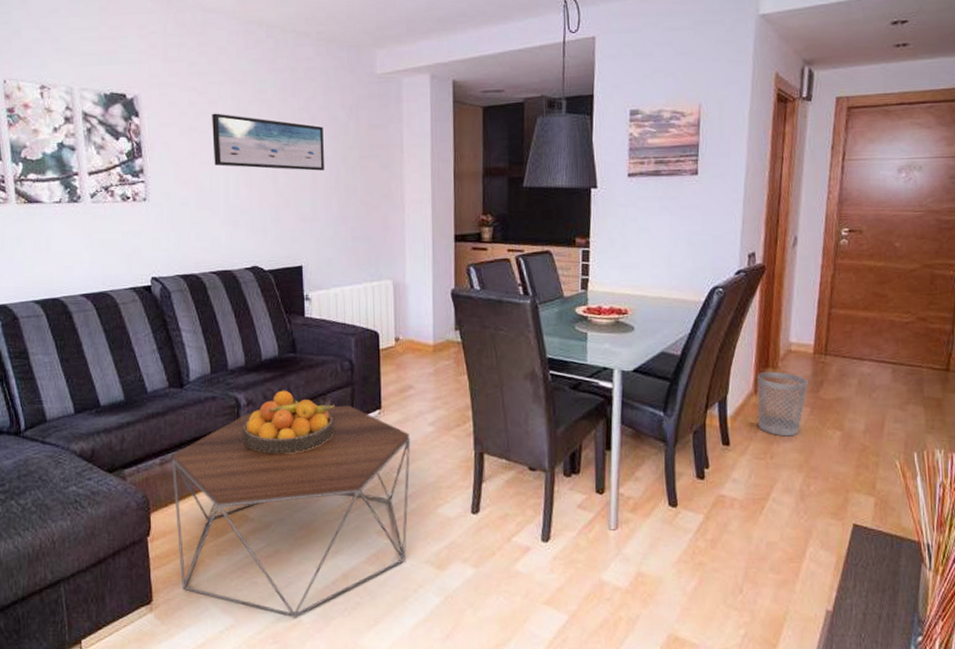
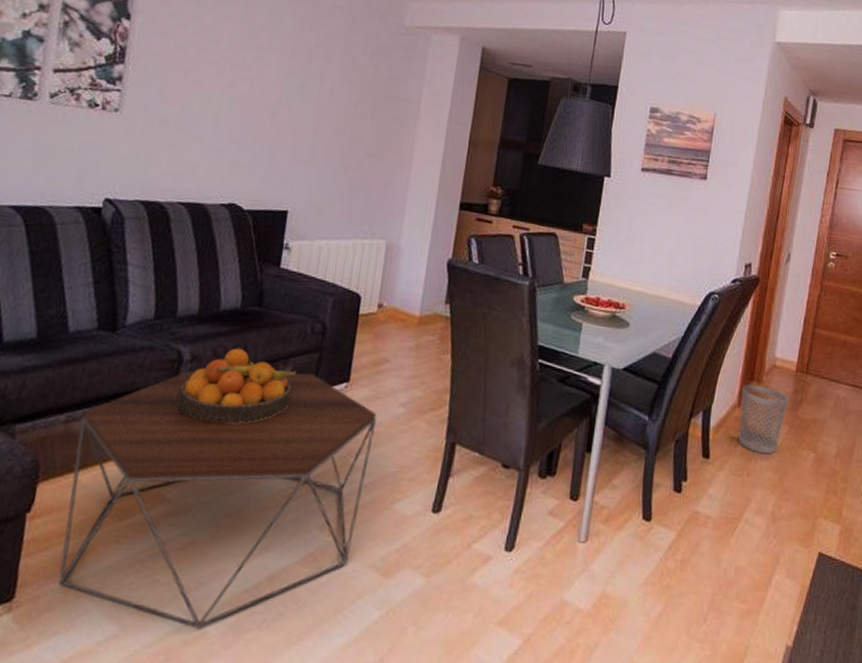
wall art: present [212,113,324,171] -> none [208,32,339,113]

